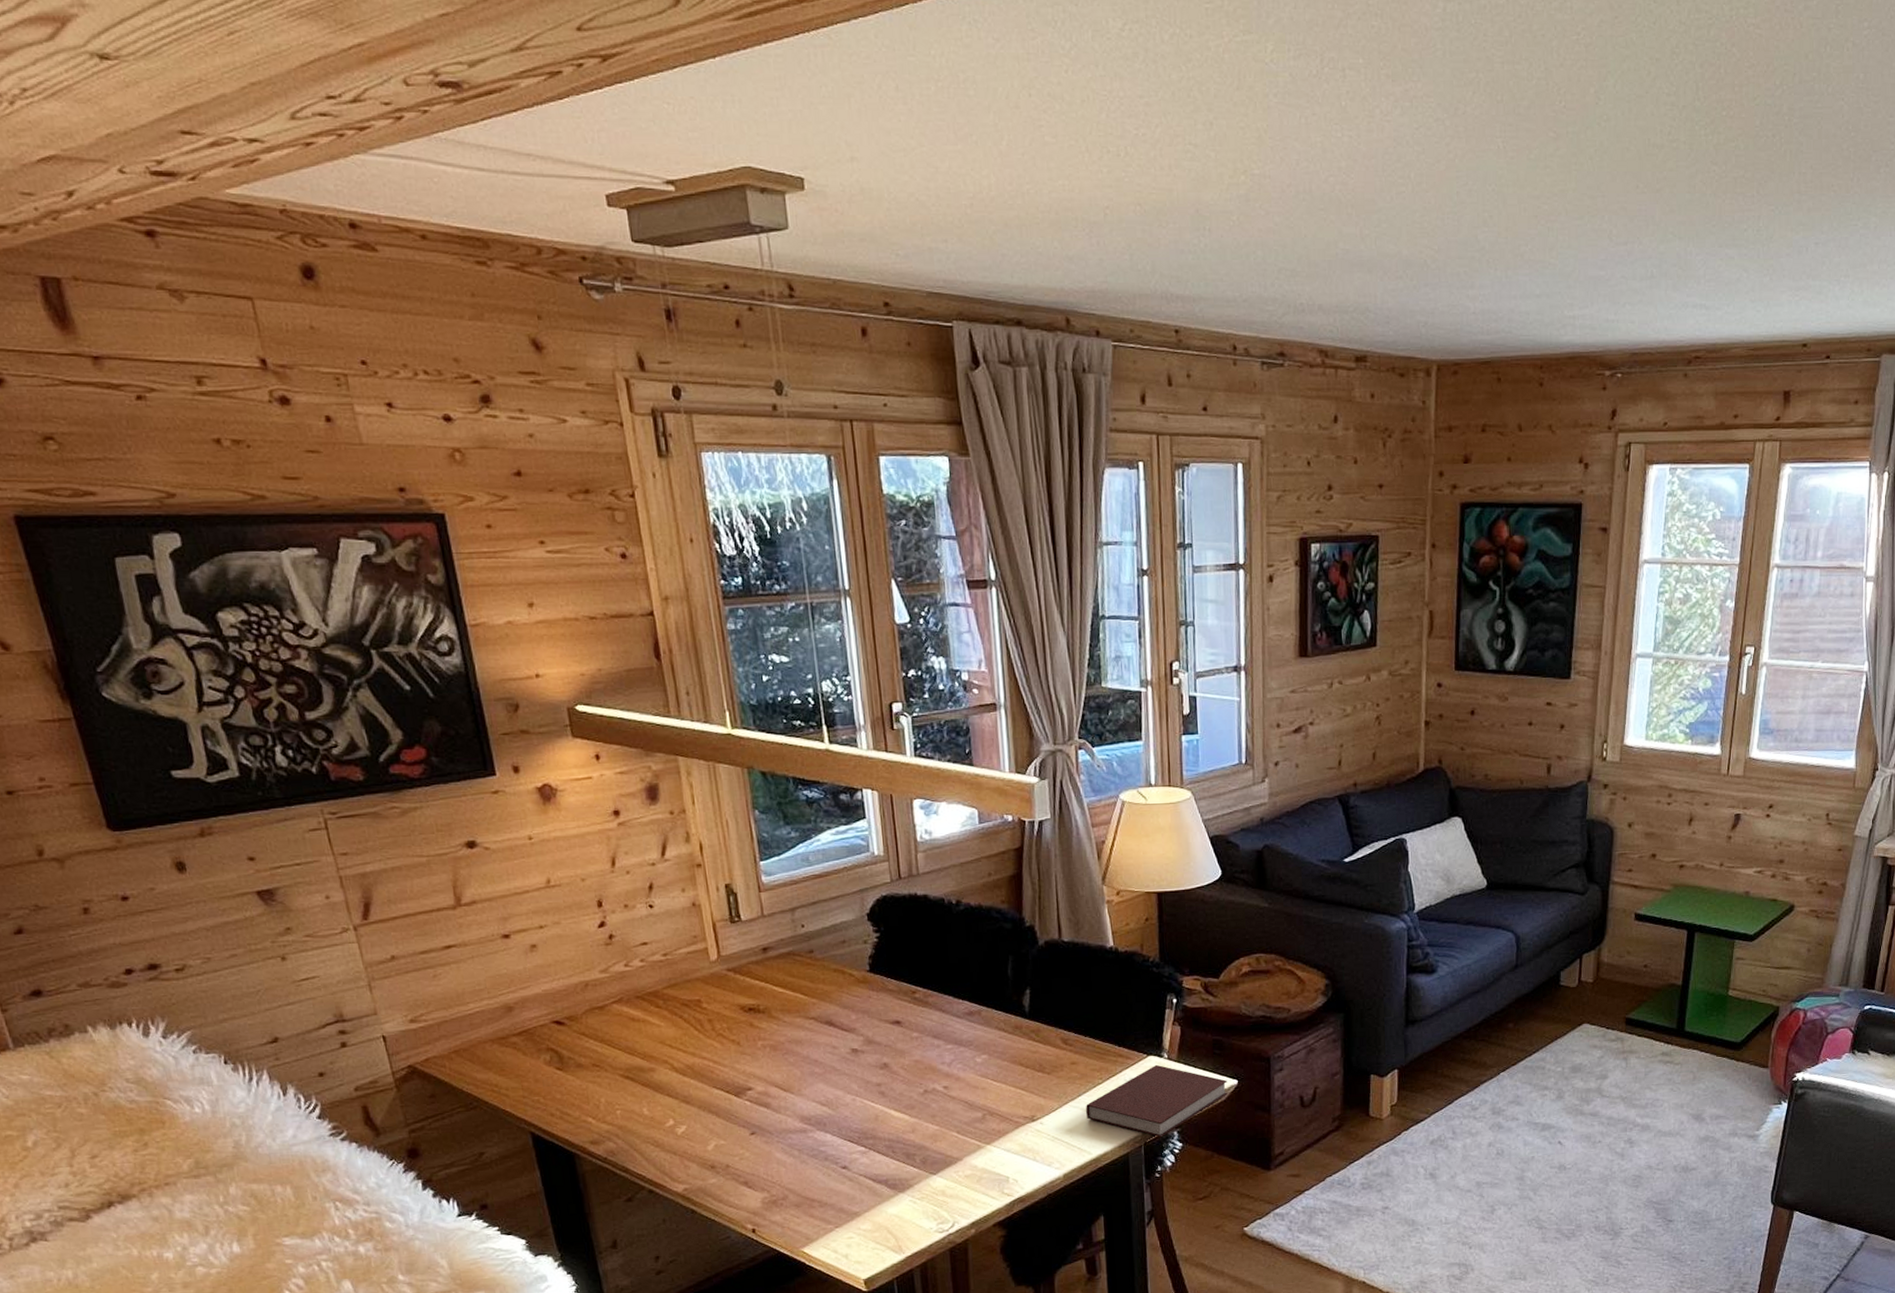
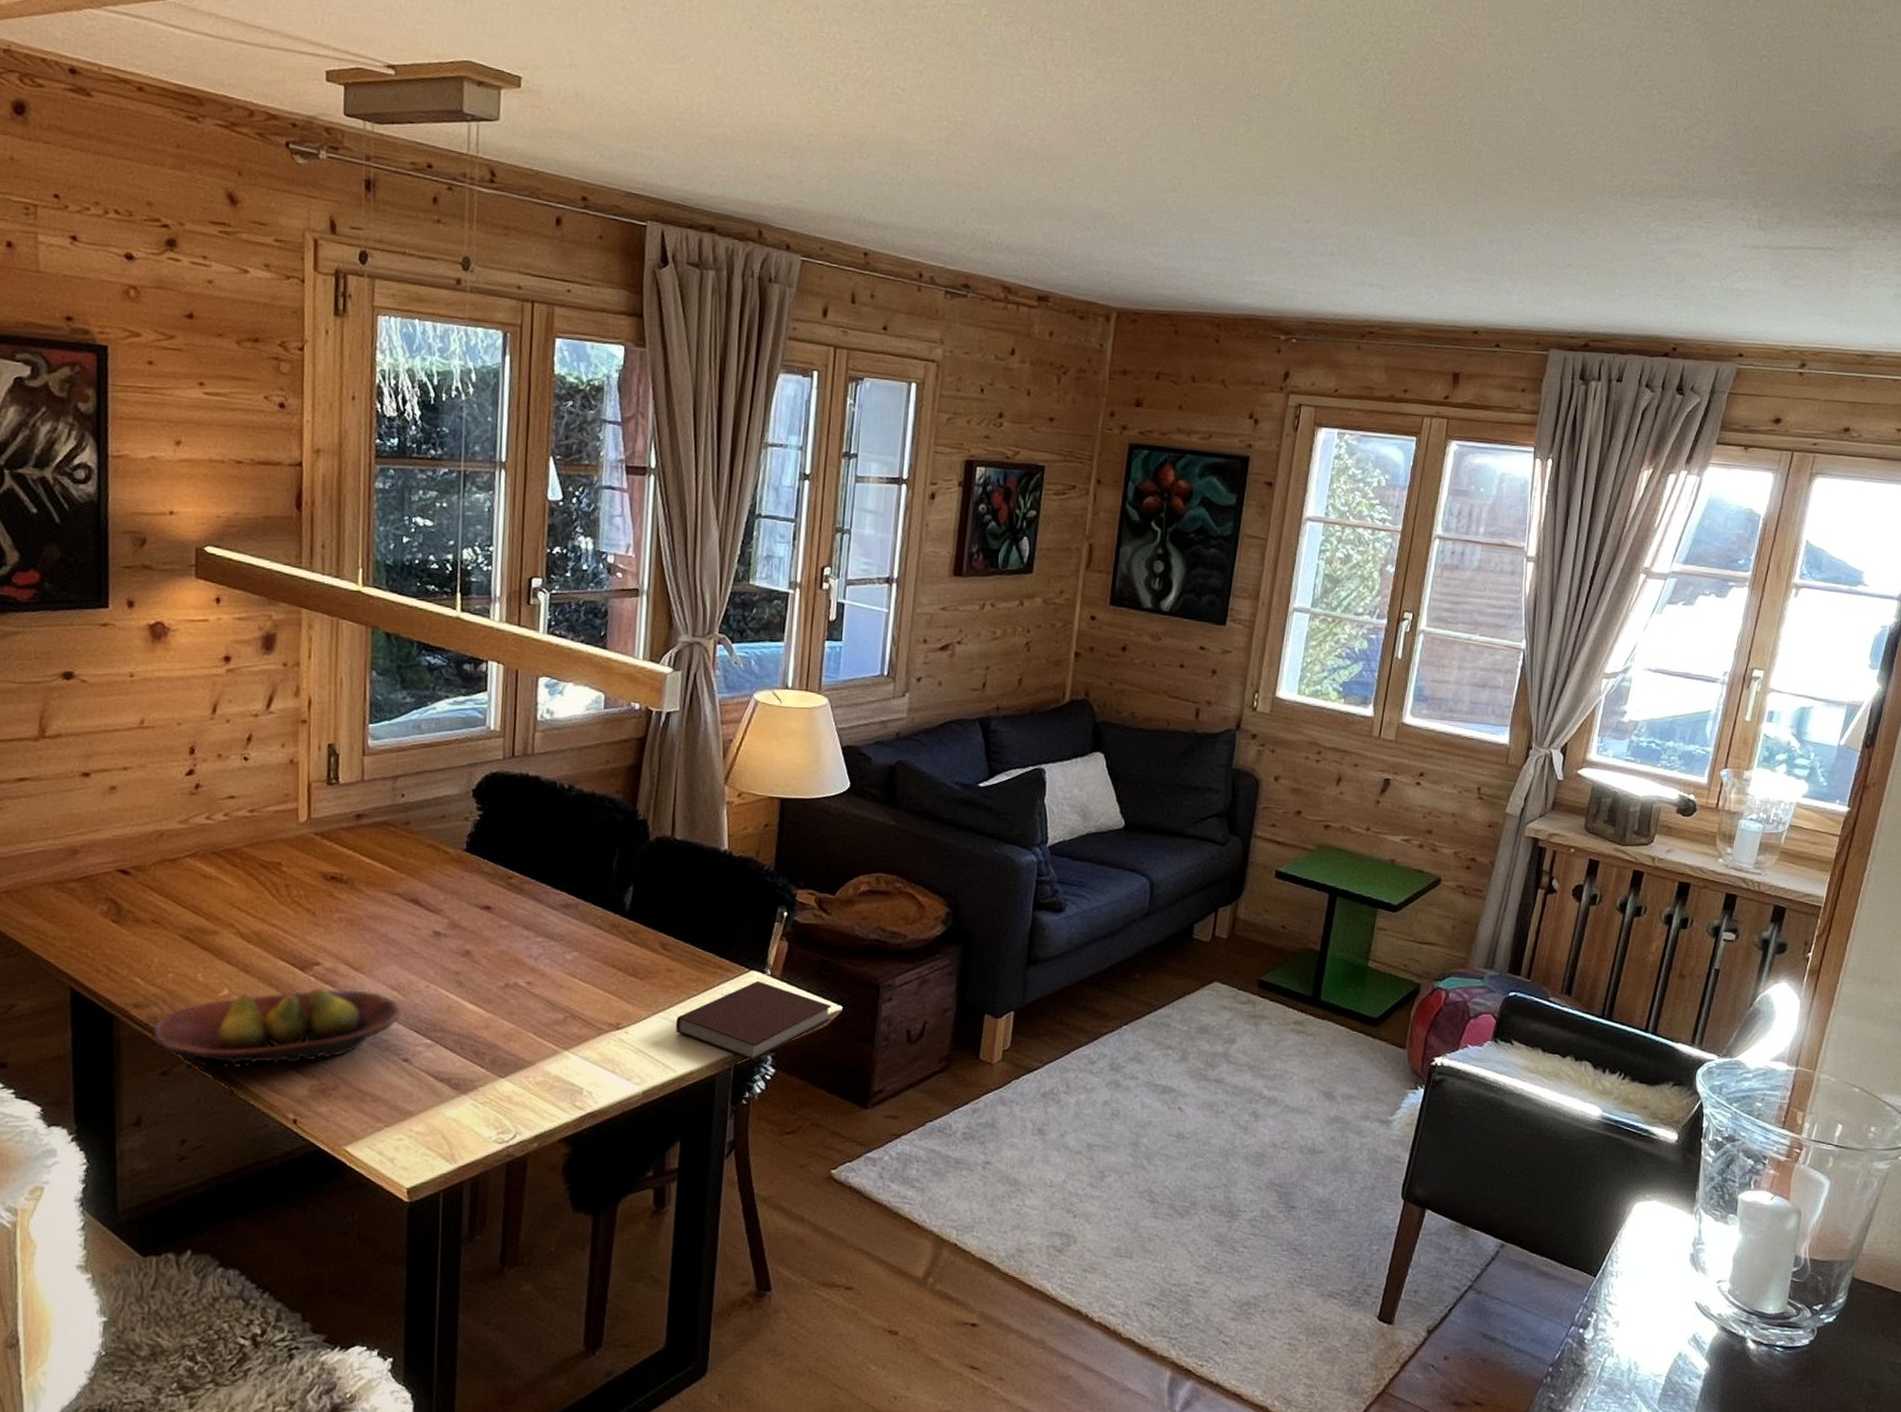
fruit bowl: none [612,1109,833,1191] -> present [153,987,401,1069]

